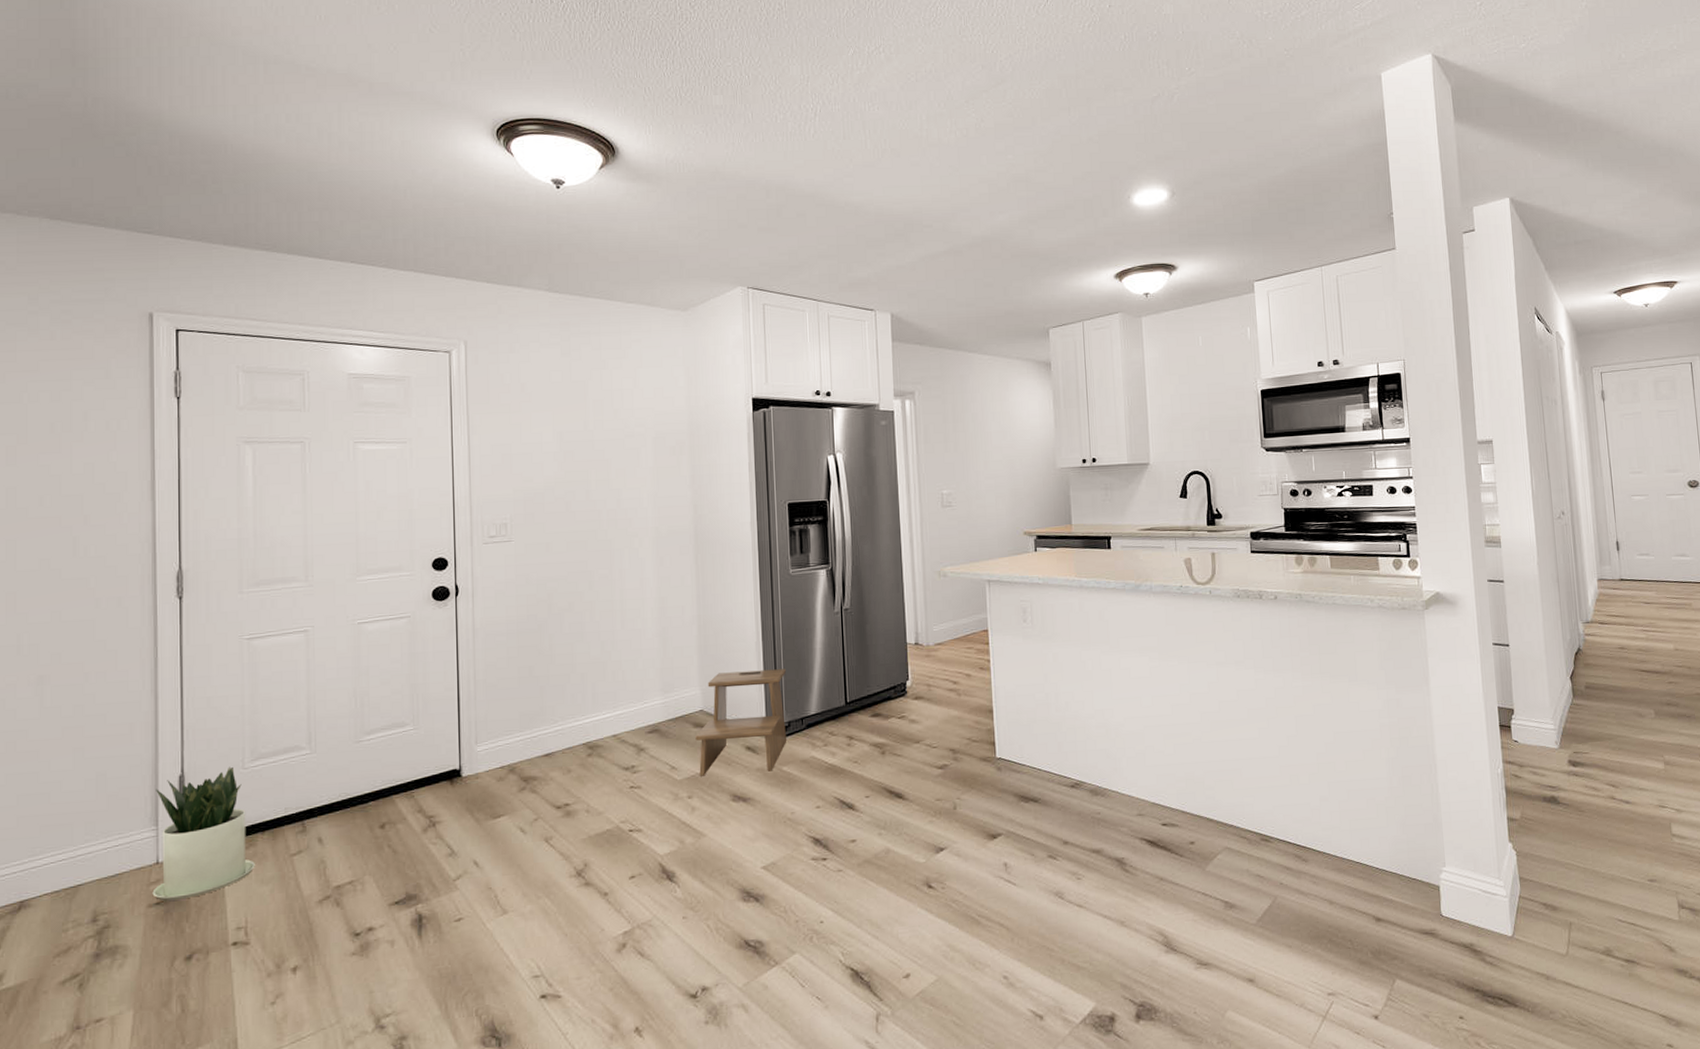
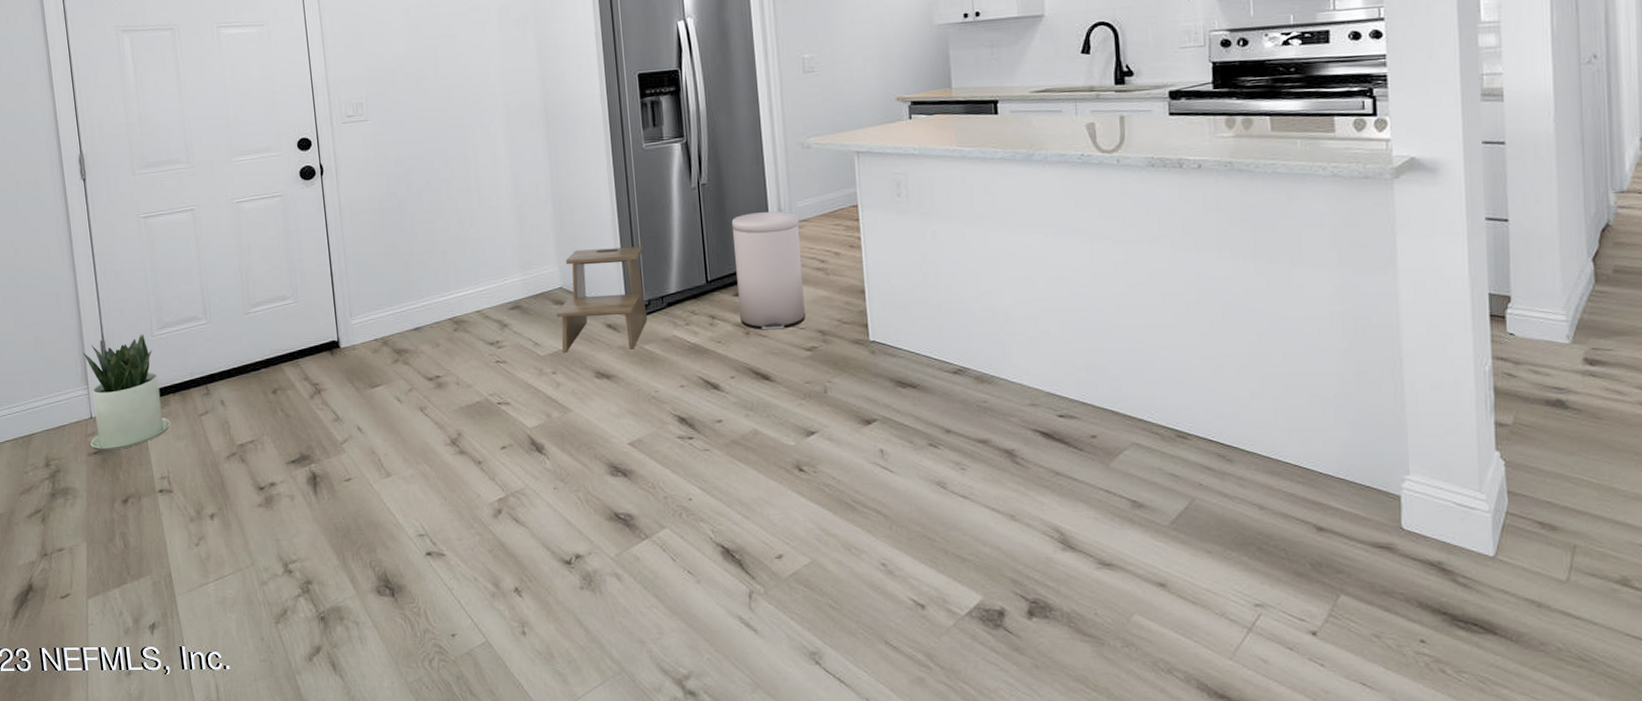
pedal bin: none [871,635,939,751] -> present [731,211,806,331]

